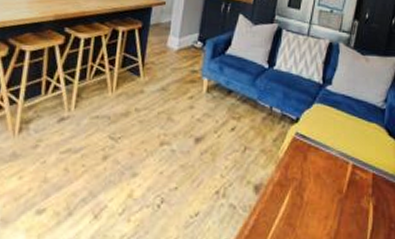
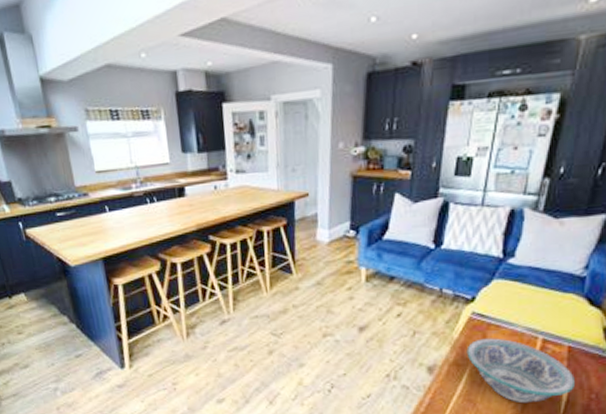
bowl: none [289,159,378,230] -> present [466,338,575,404]

